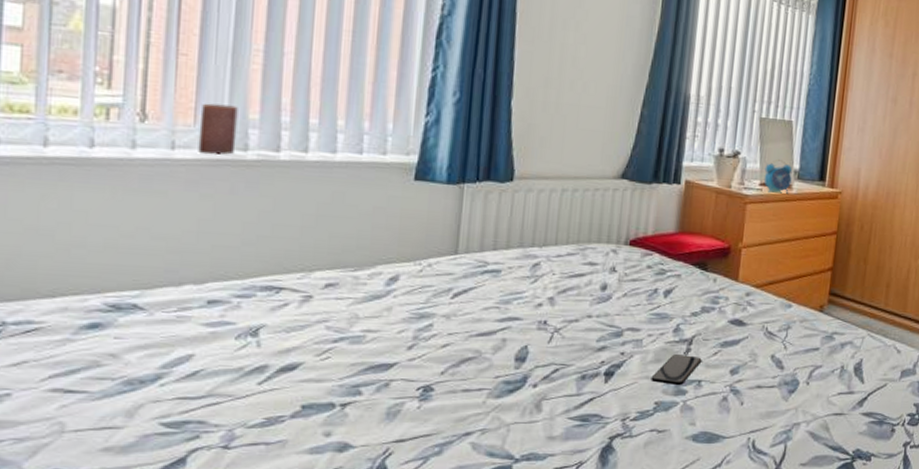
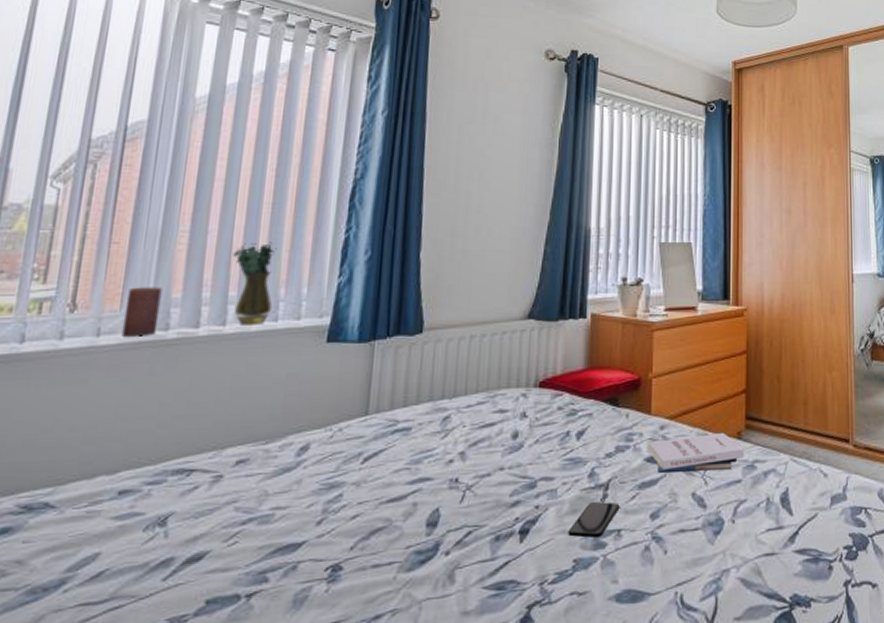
vase: none [312,70,359,157] -> present [233,242,277,327]
books: none [732,304,825,338] -> present [648,432,745,473]
alarm clock: present [763,158,793,194] -> none [668,281,696,318]

